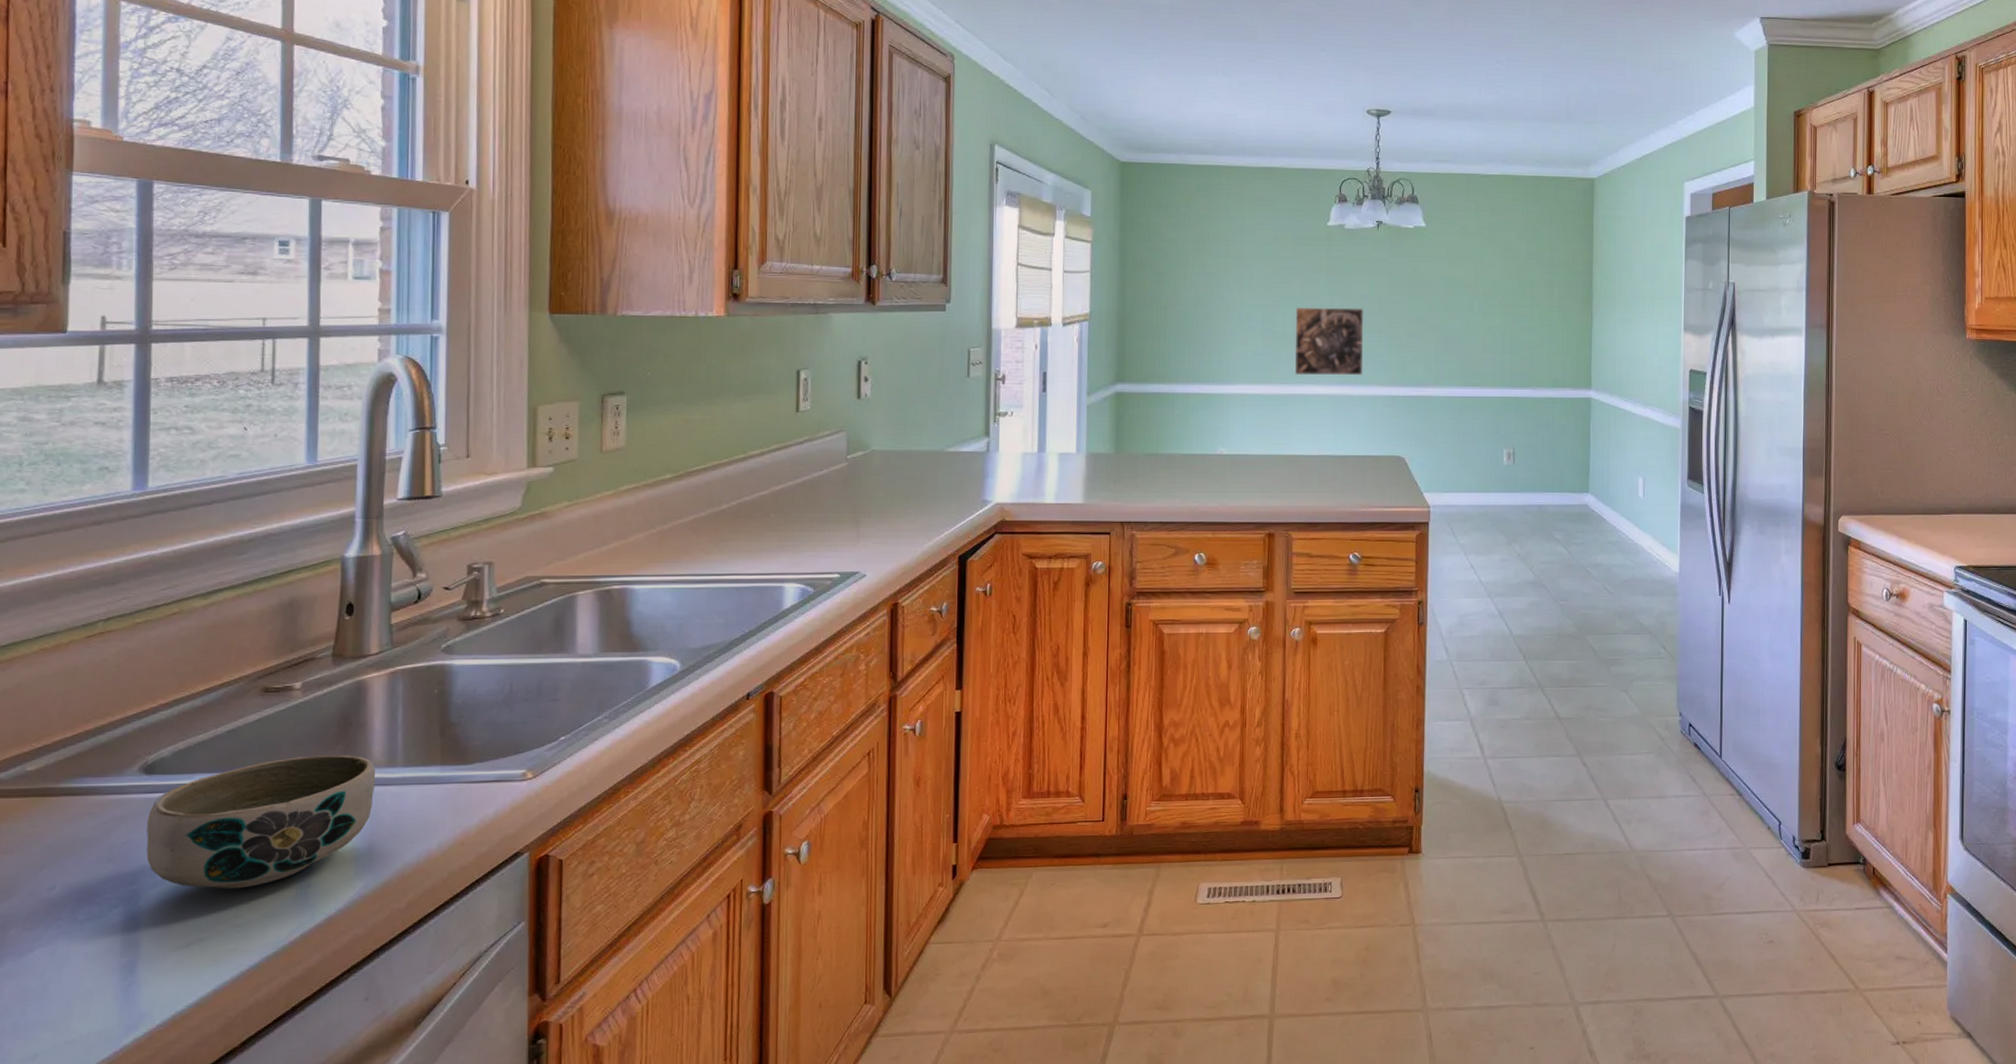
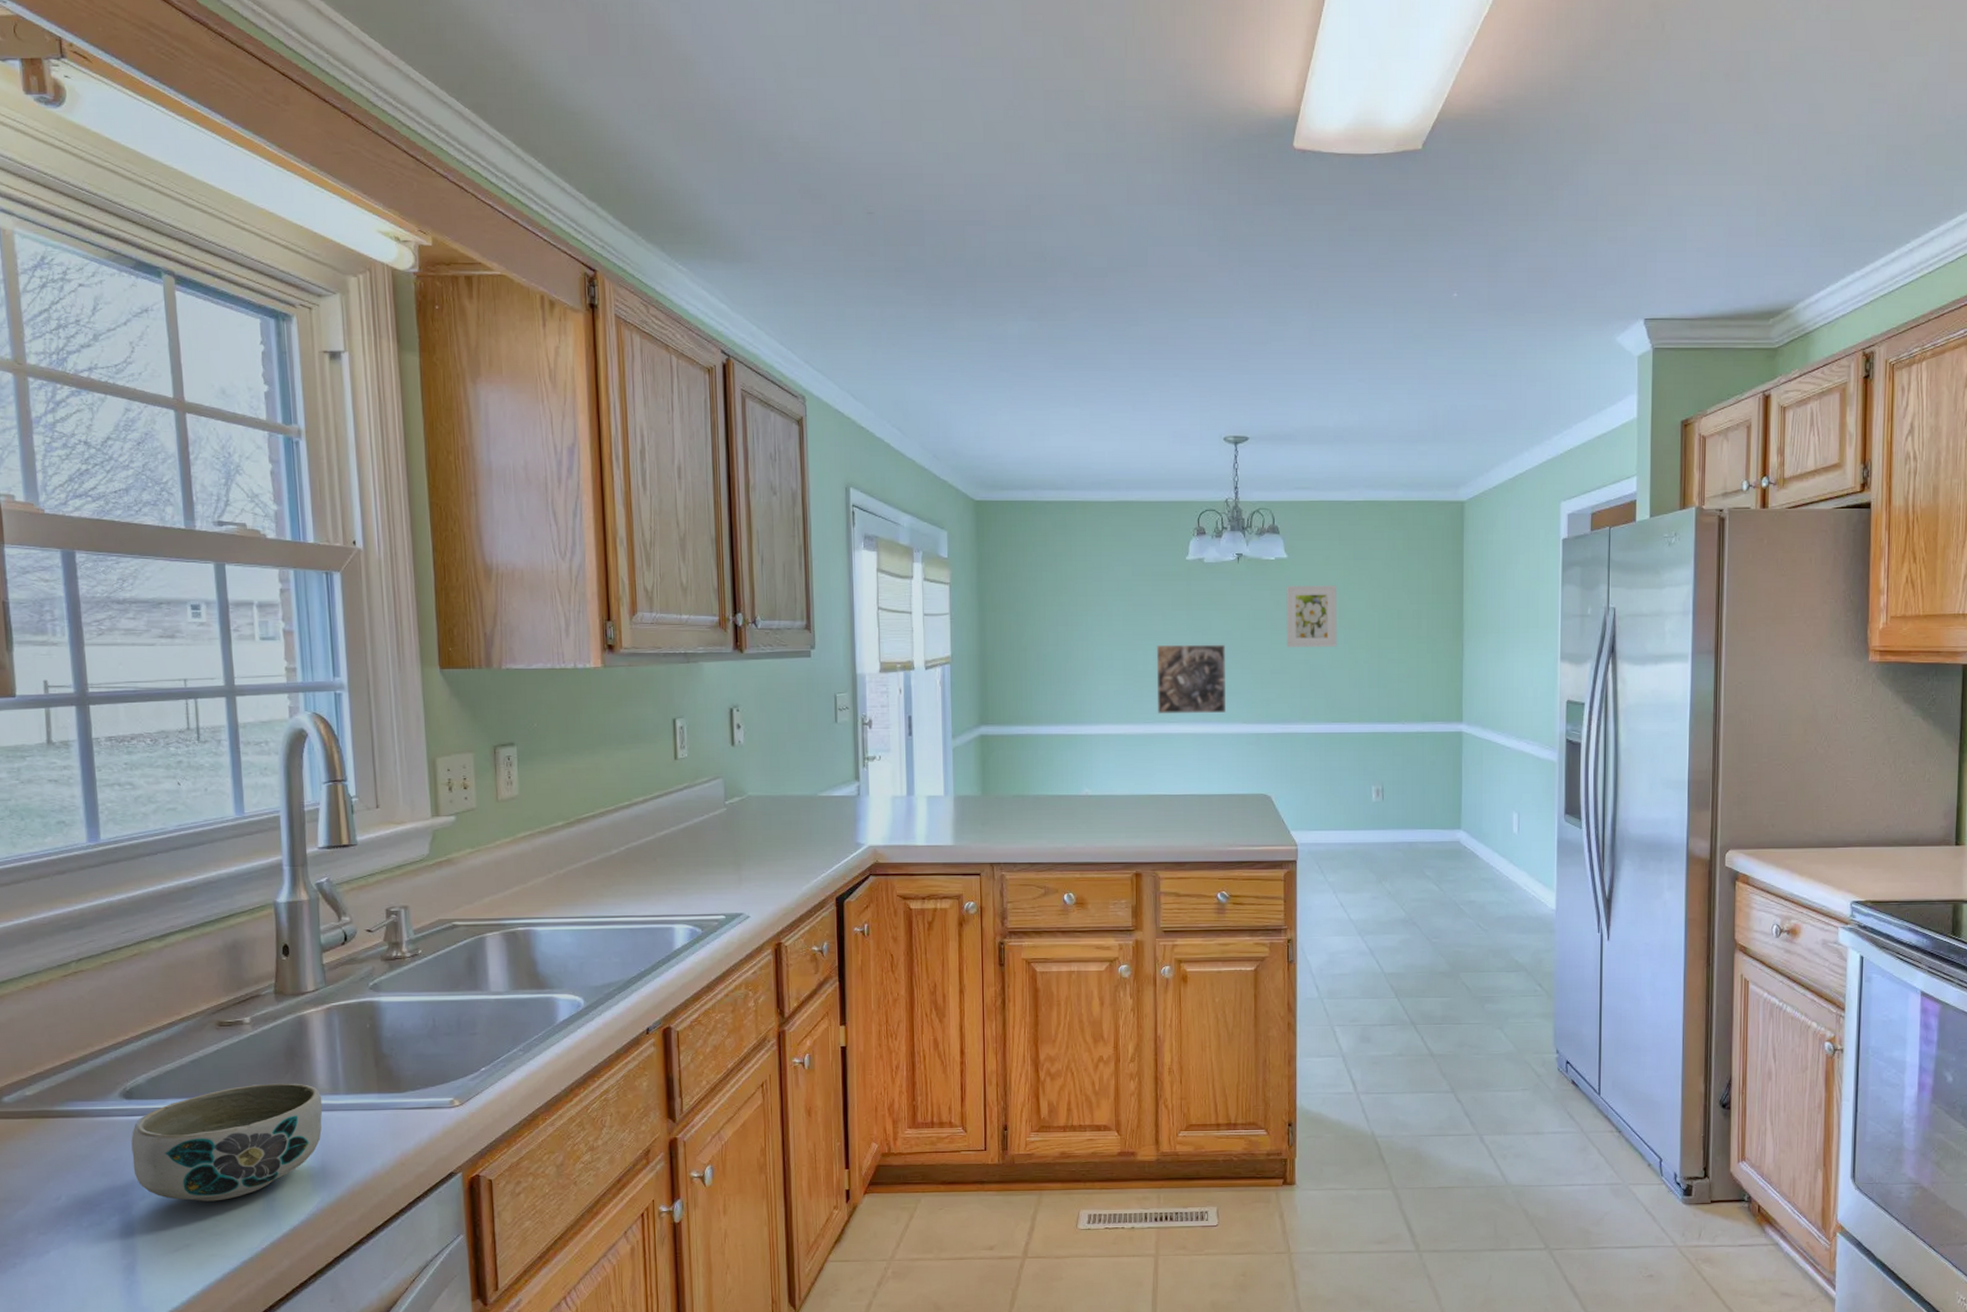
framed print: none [1423,253,1473,313] -> present [1286,585,1338,647]

